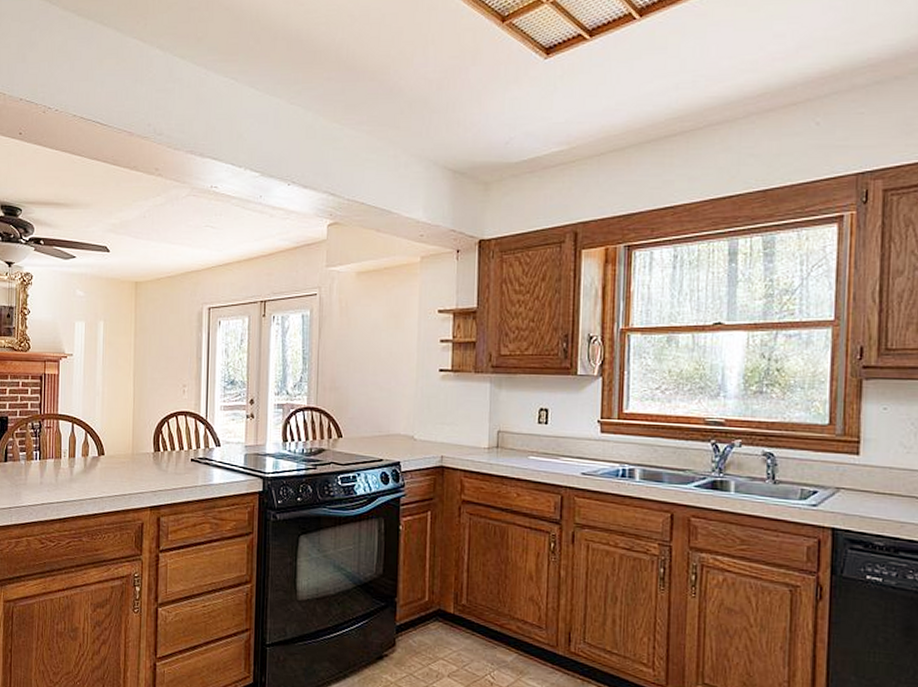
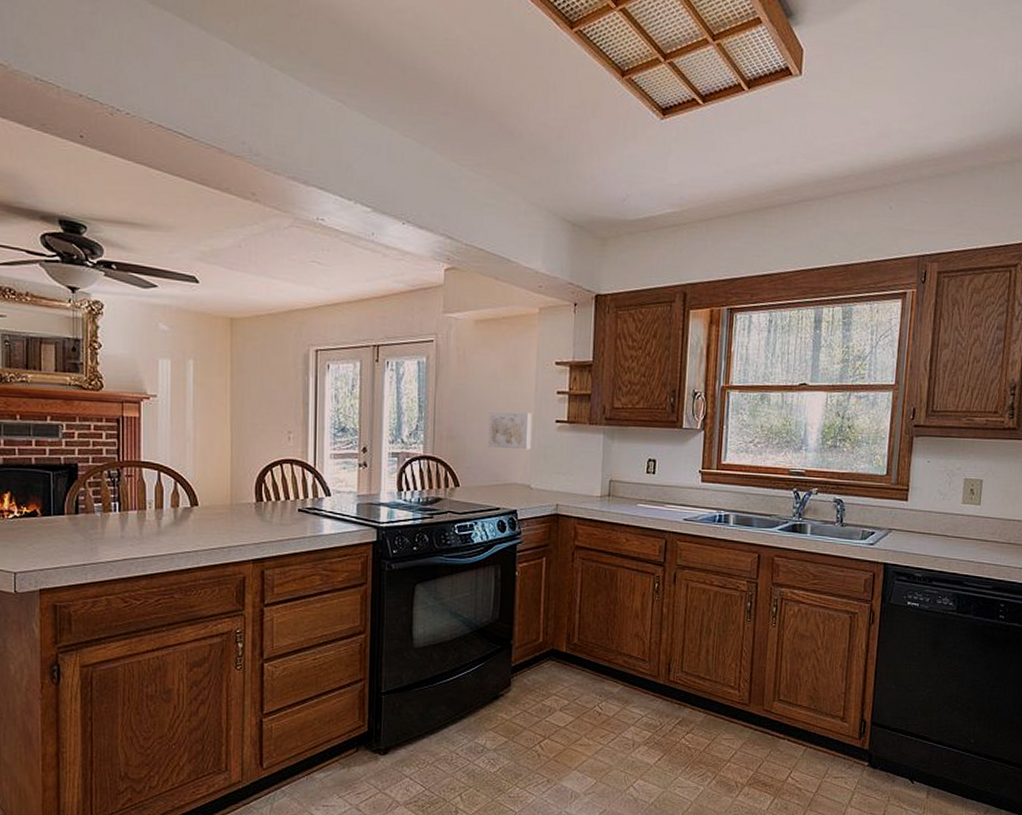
wall art: none [370,361,415,400] -> present [487,411,532,450]

